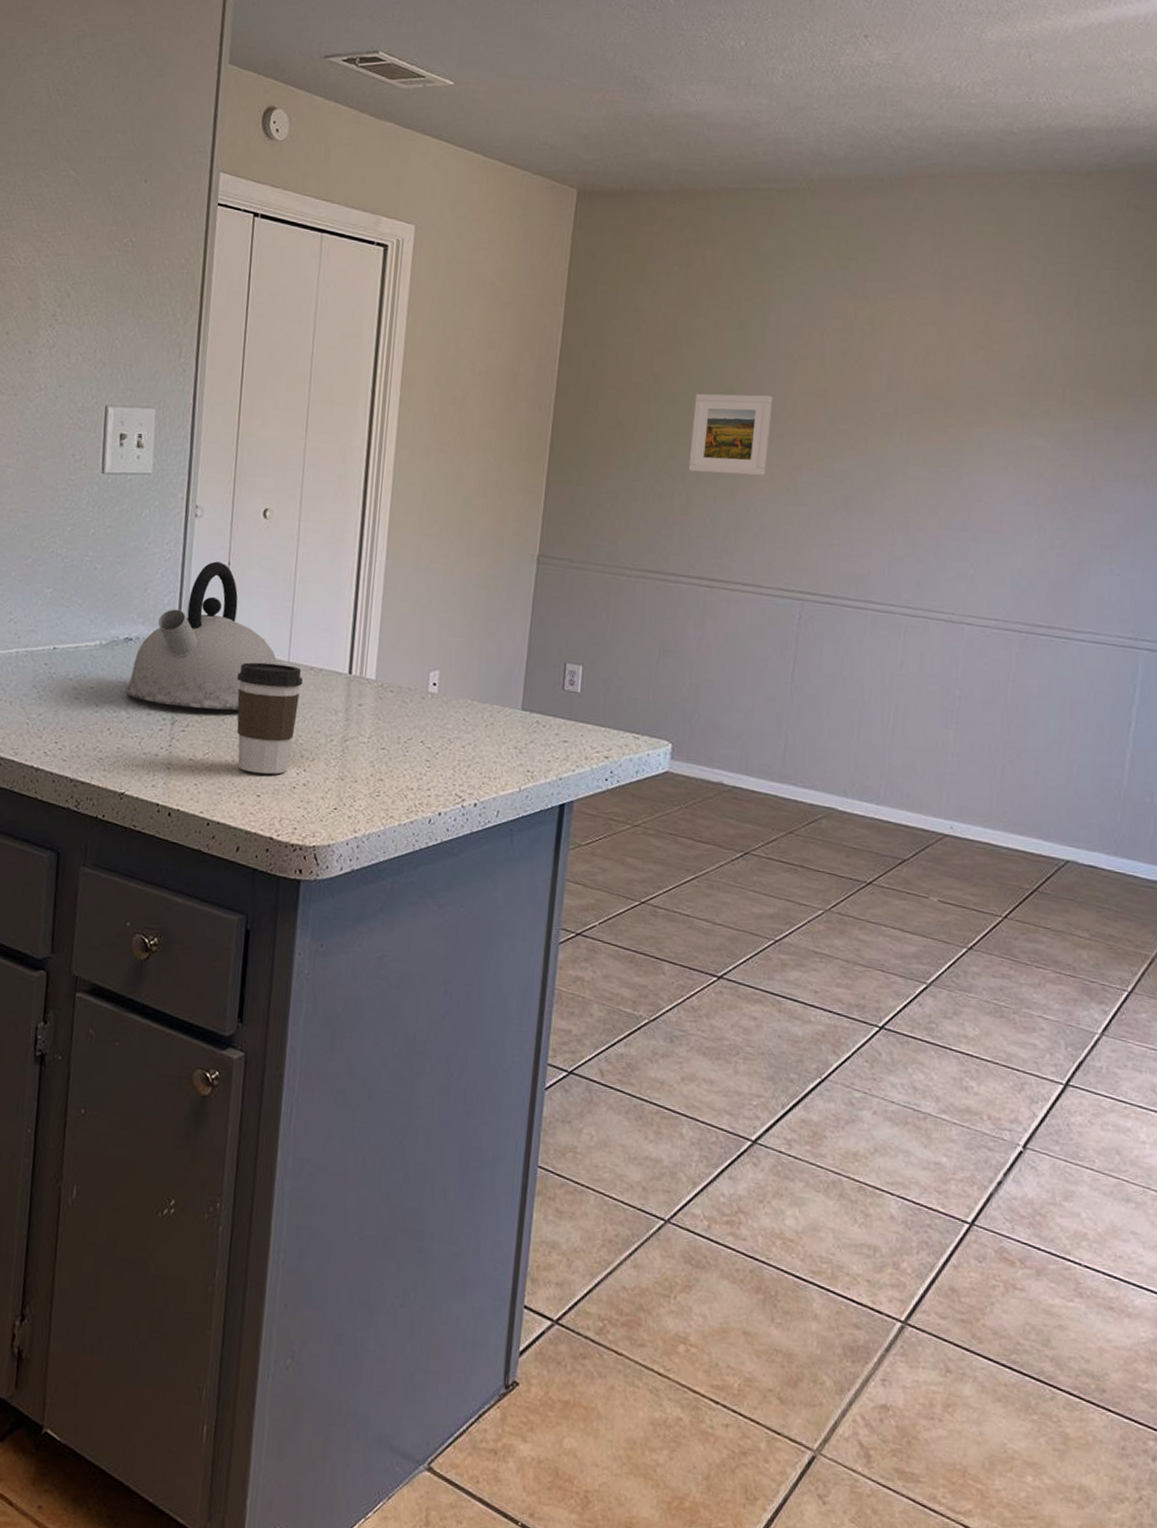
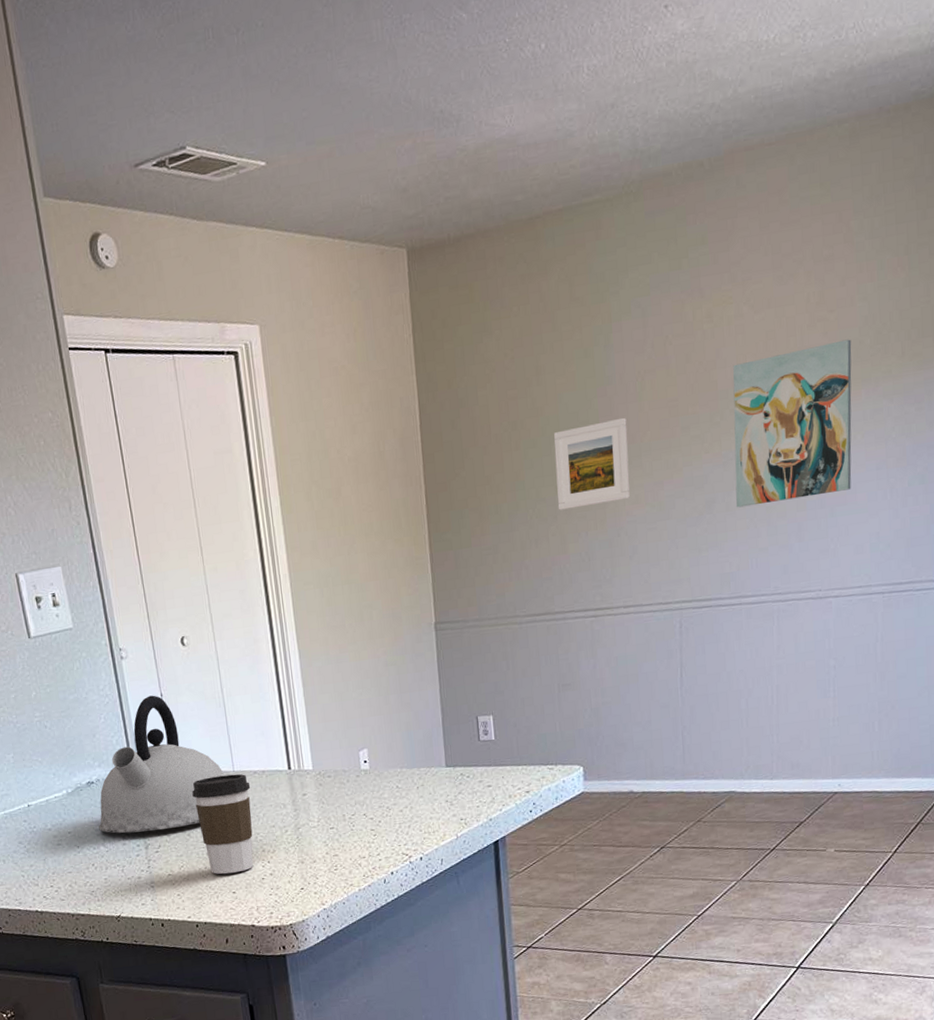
wall art: none [874,370,1013,519] -> present [733,339,852,508]

